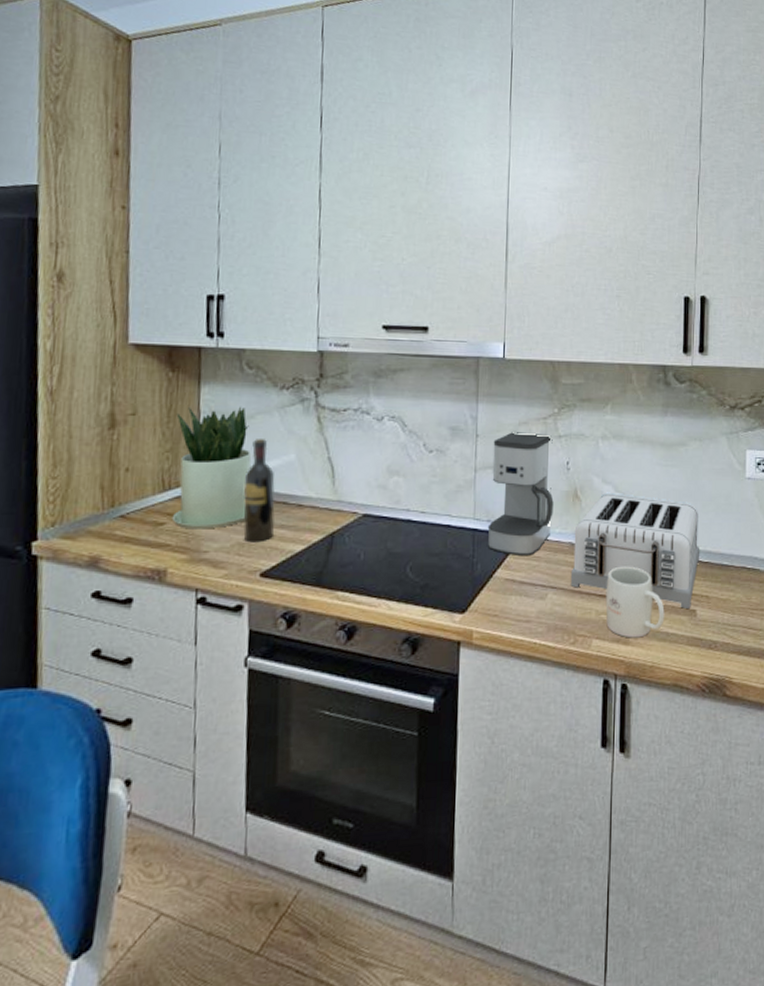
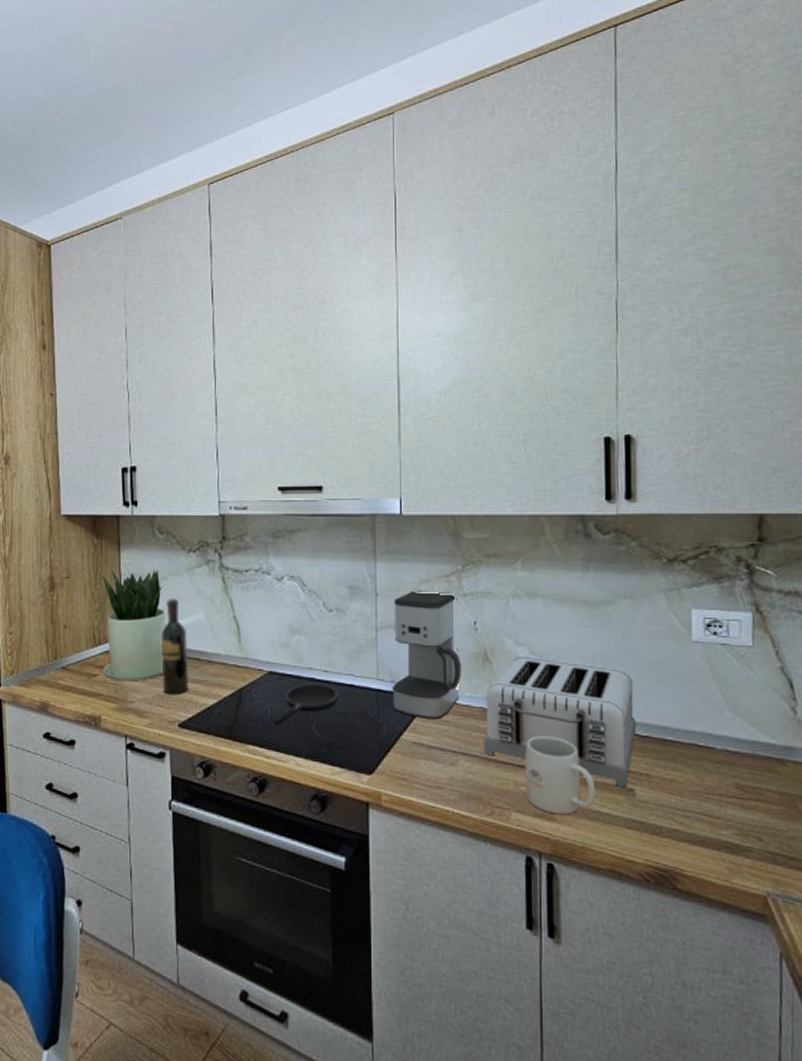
frying pan: none [366,525,435,568] -> present [273,683,338,724]

